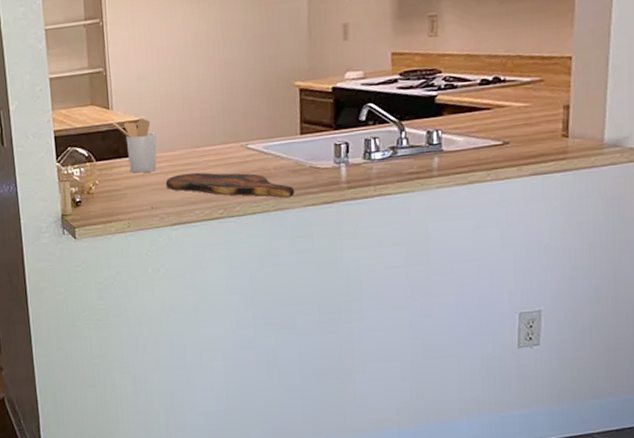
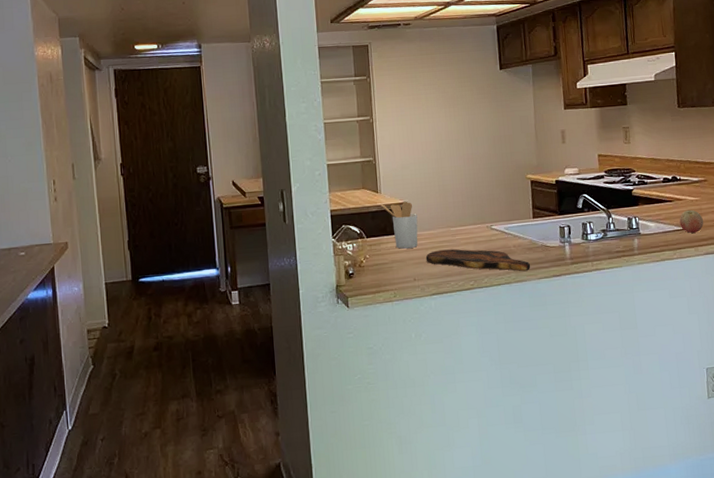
fruit: none [498,119,534,149] -> present [679,209,704,233]

